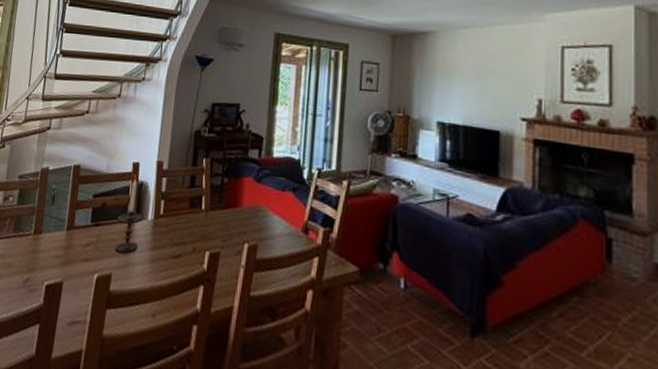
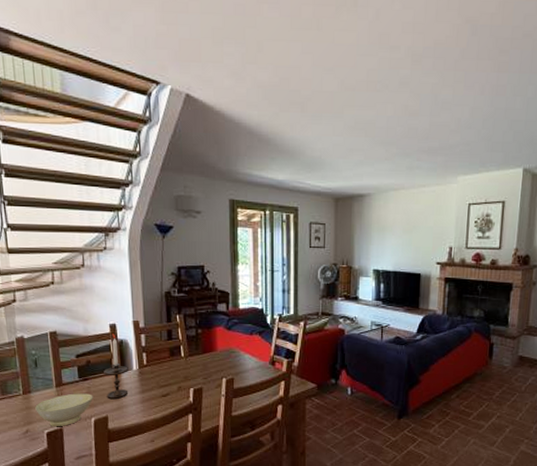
bowl: none [41,240,102,280] -> present [35,393,93,427]

